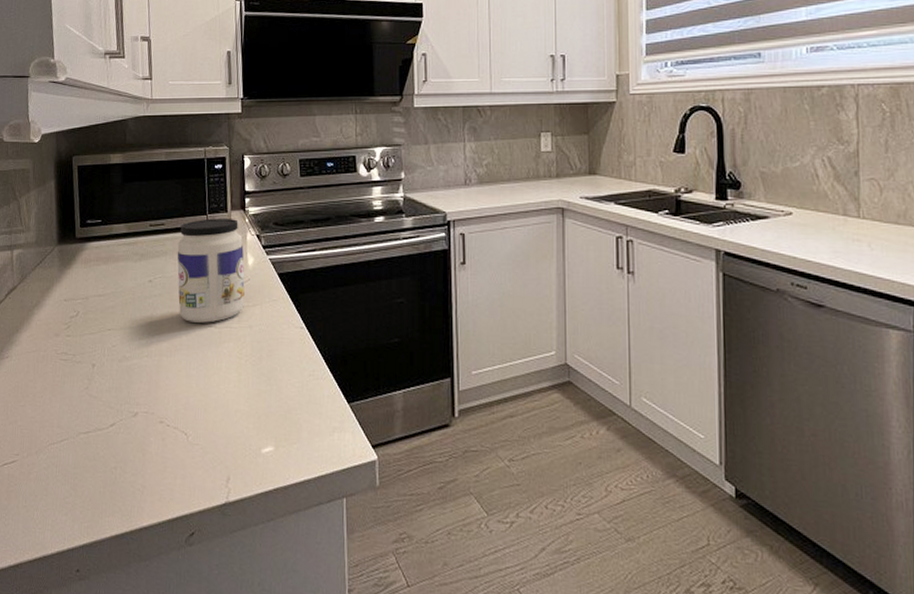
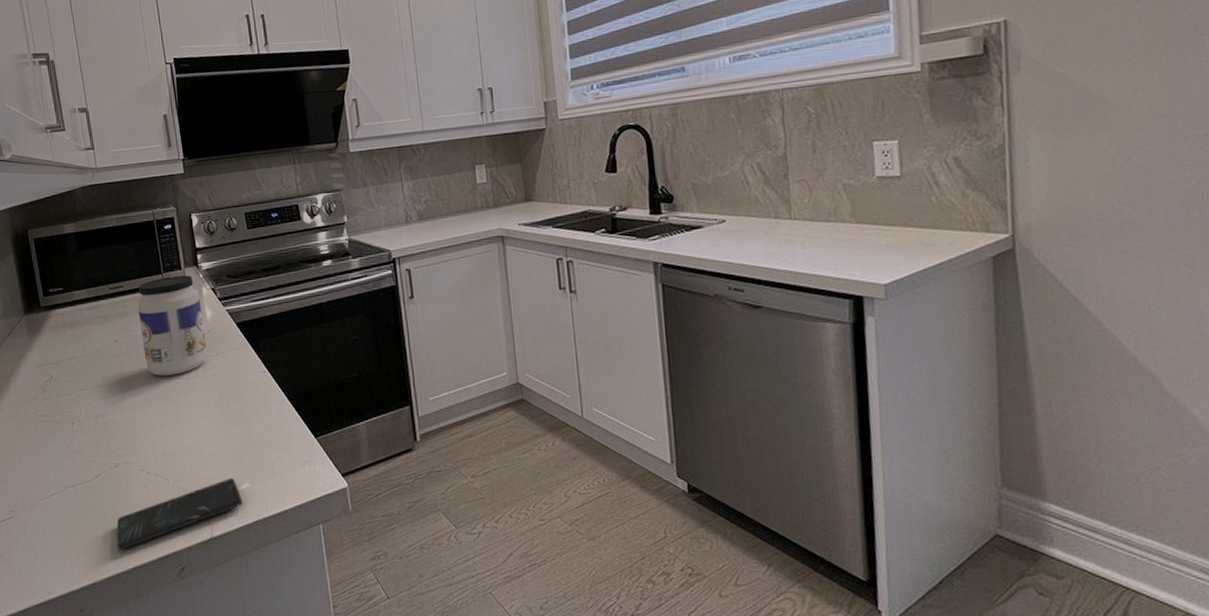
smartphone: none [125,438,264,508] -> present [116,477,243,551]

